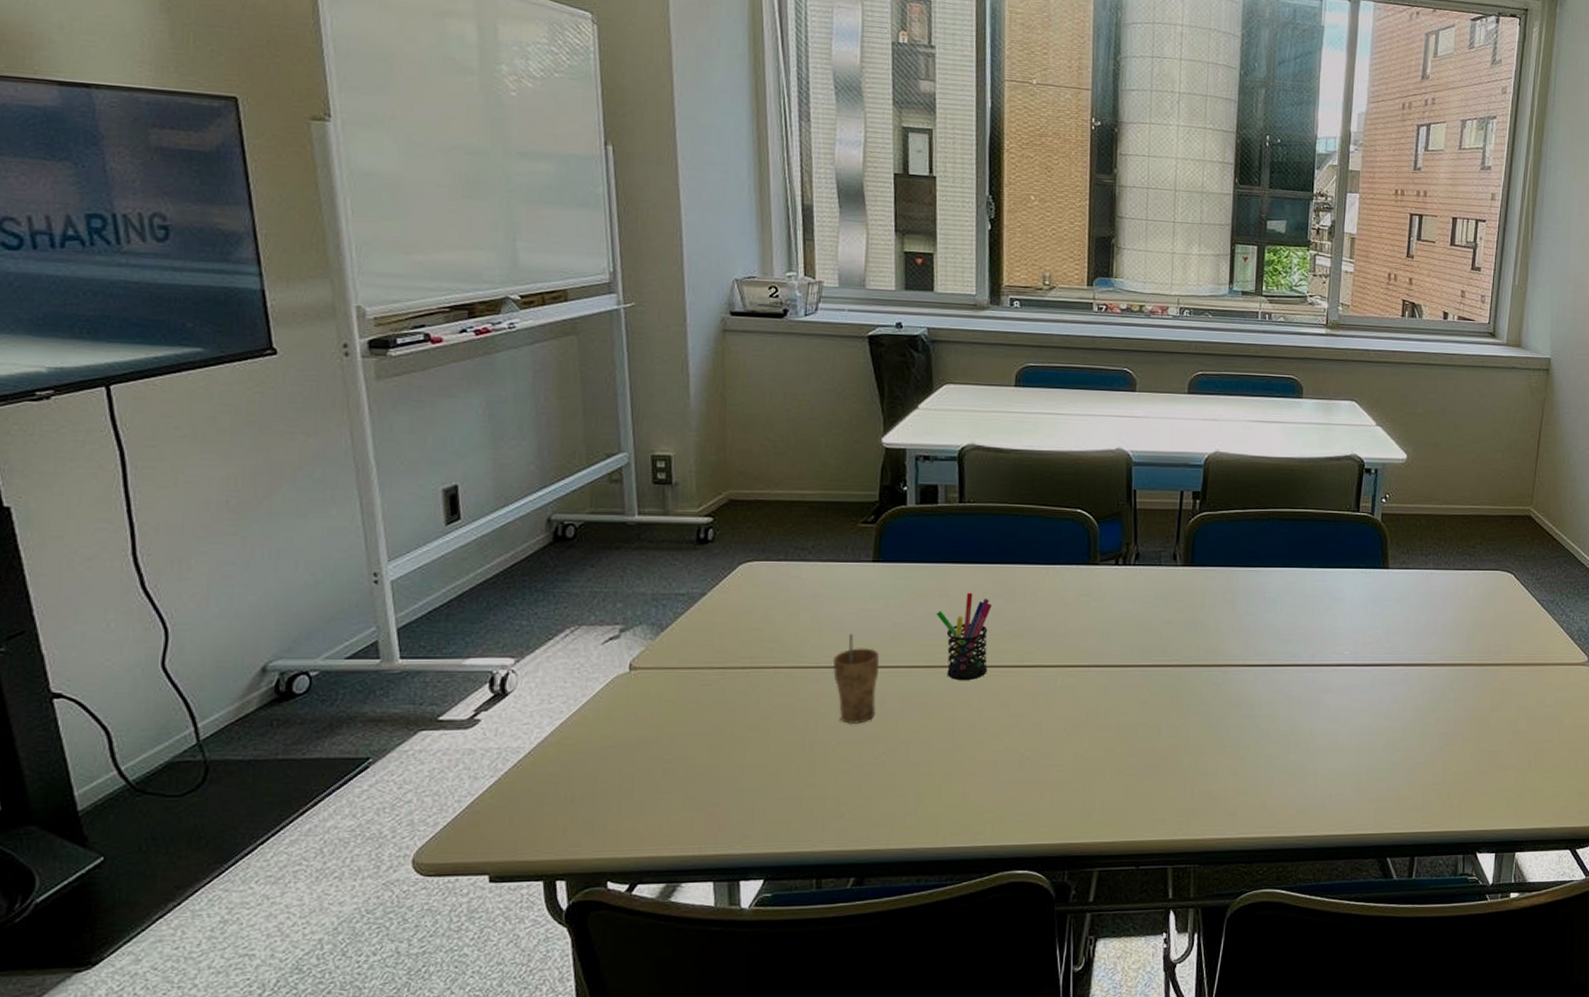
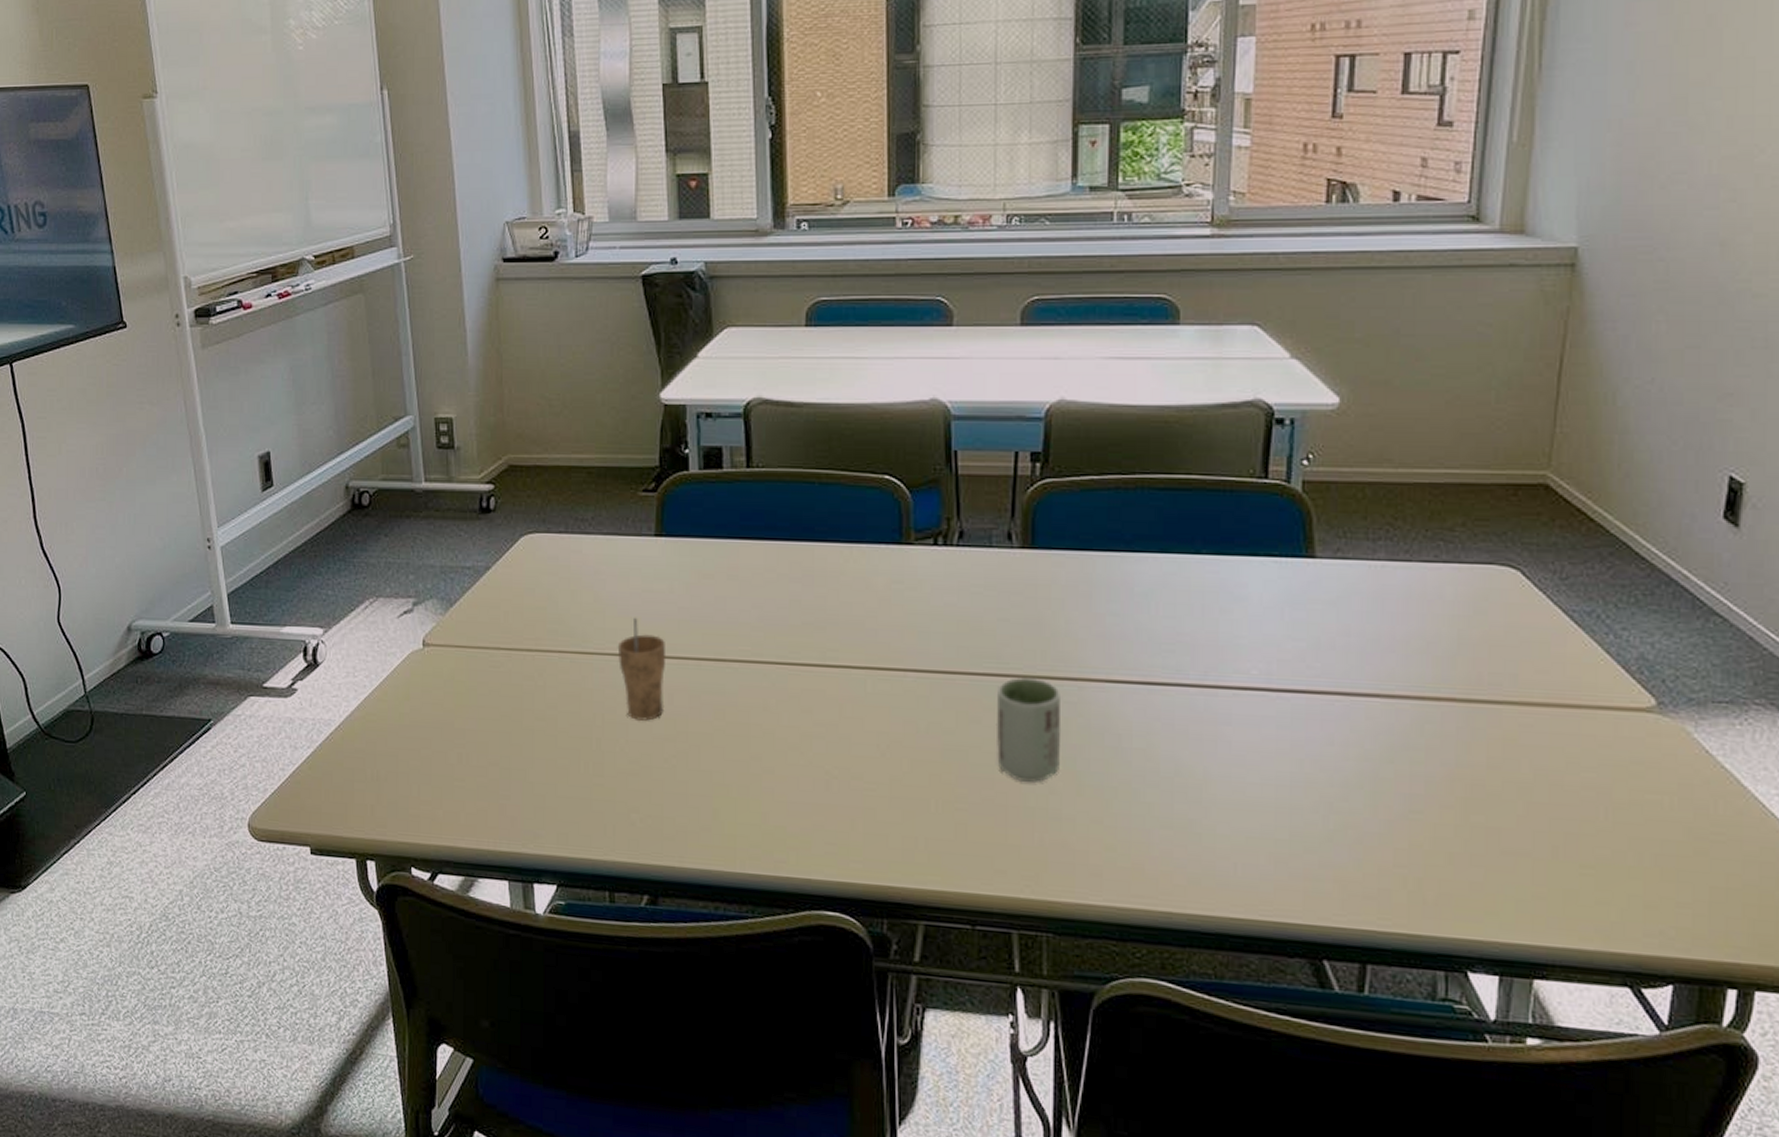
pen holder: present [936,592,992,681] -> none [725,574,787,680]
cup: none [1160,666,1210,749] -> present [996,677,1062,783]

